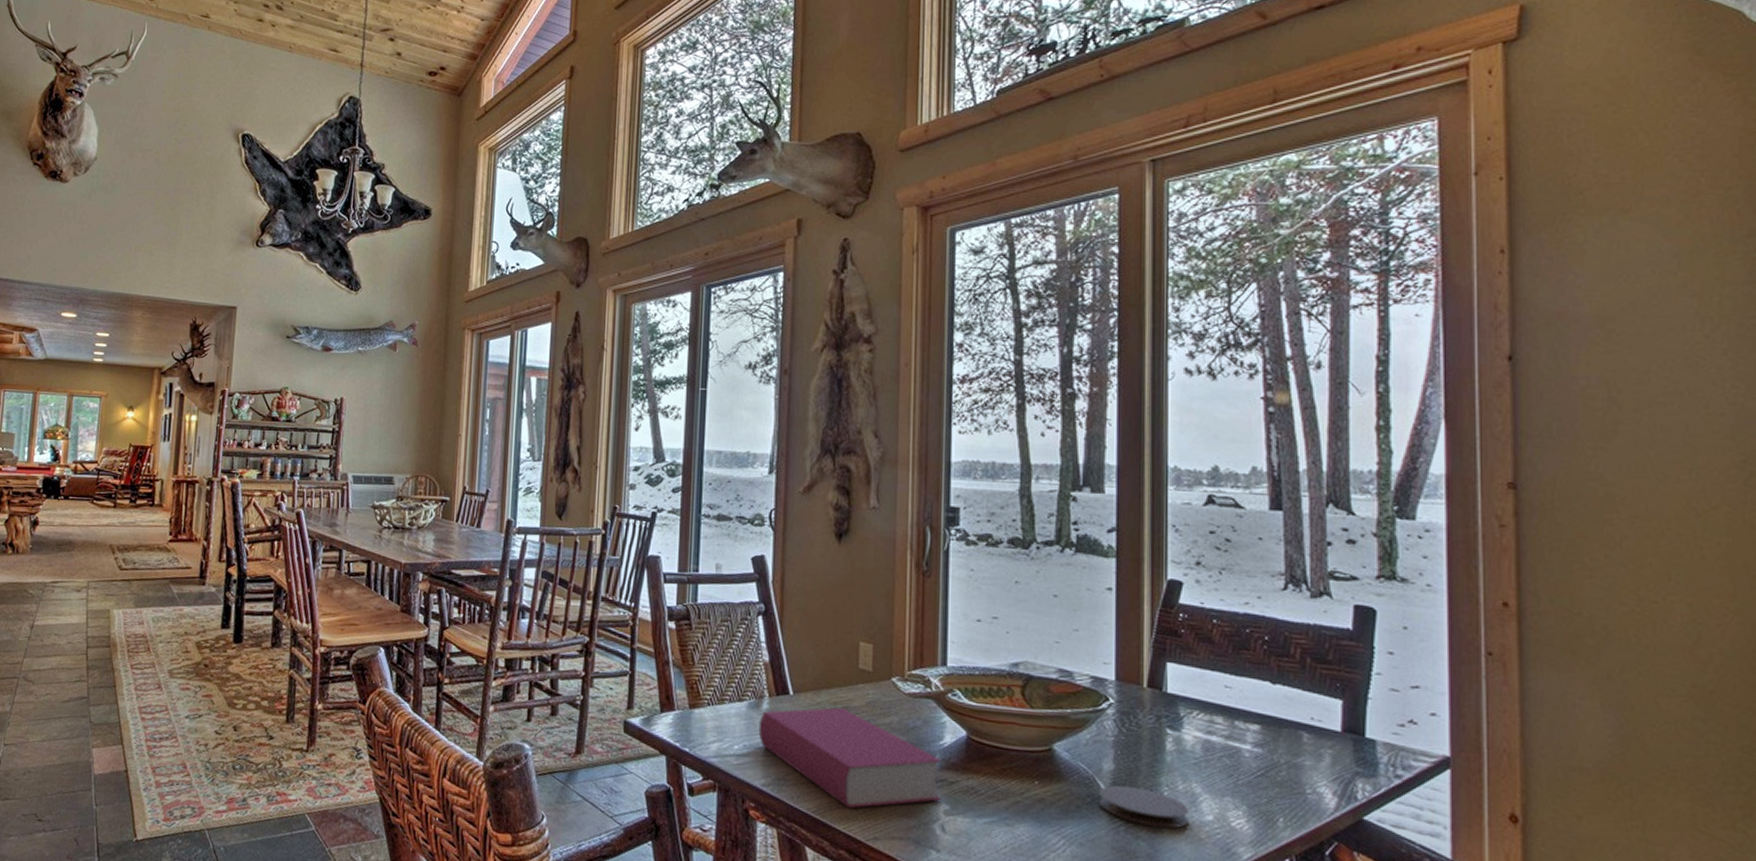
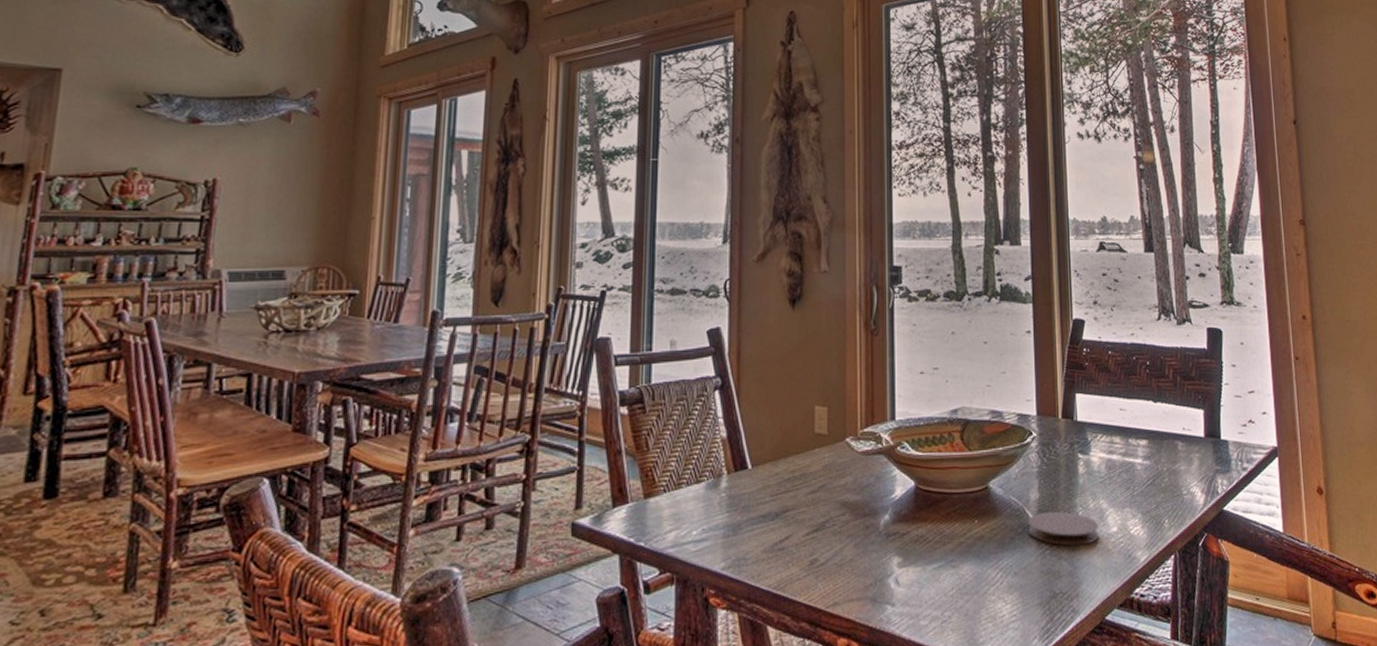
book: present [758,707,943,809] -> none [717,474,896,578]

